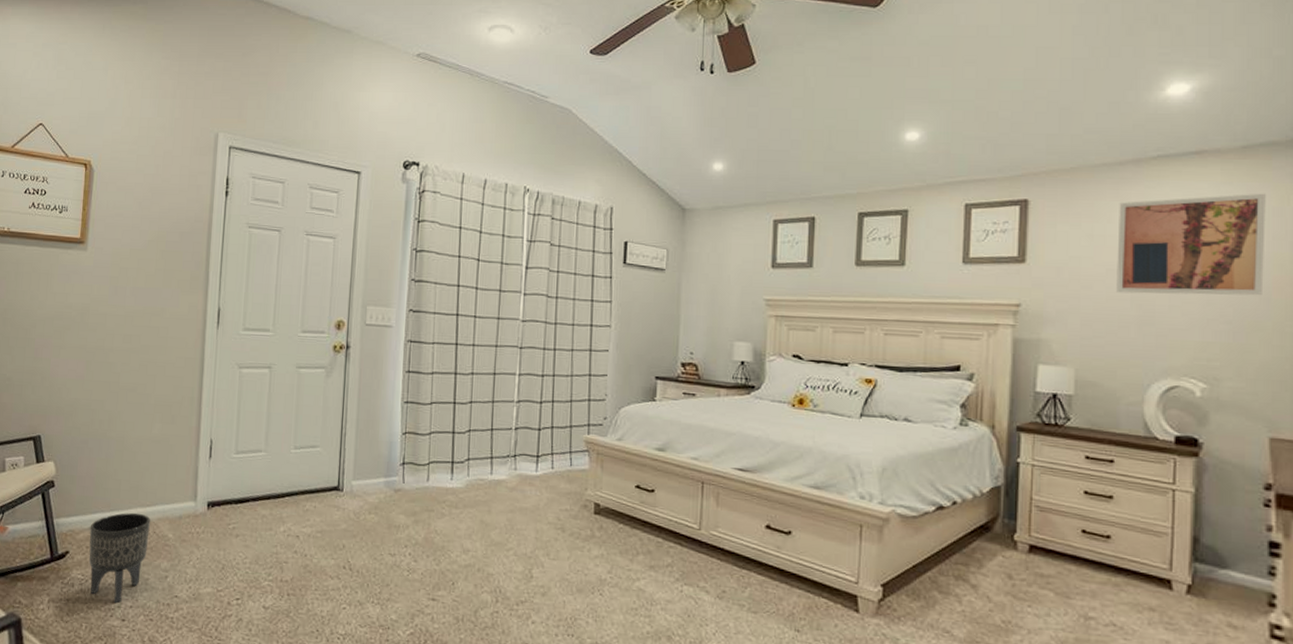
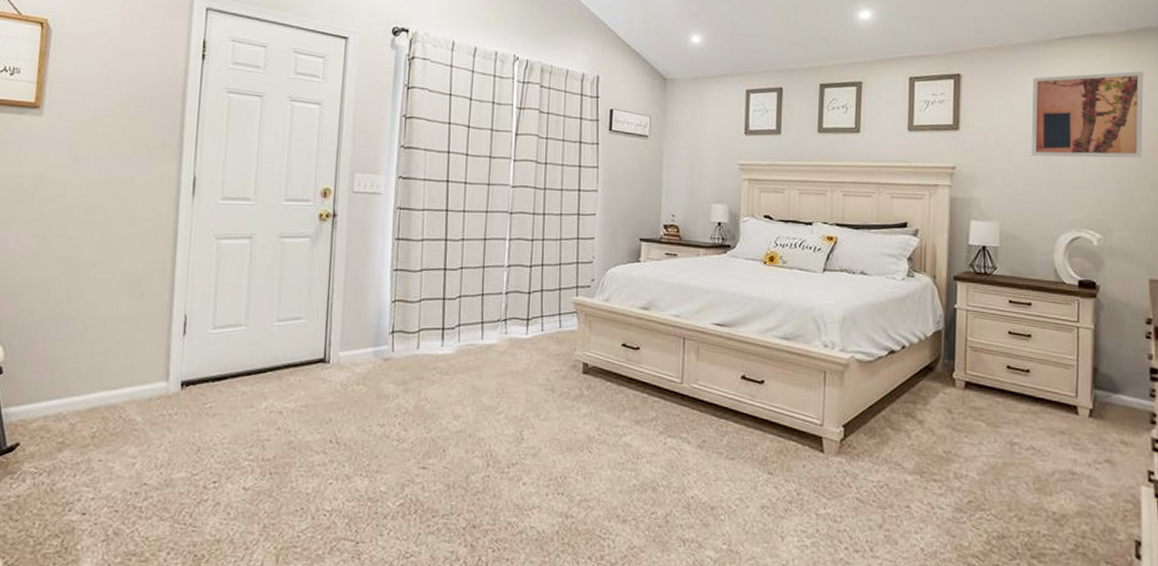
planter: present [89,512,150,604] -> none [43,397,116,497]

